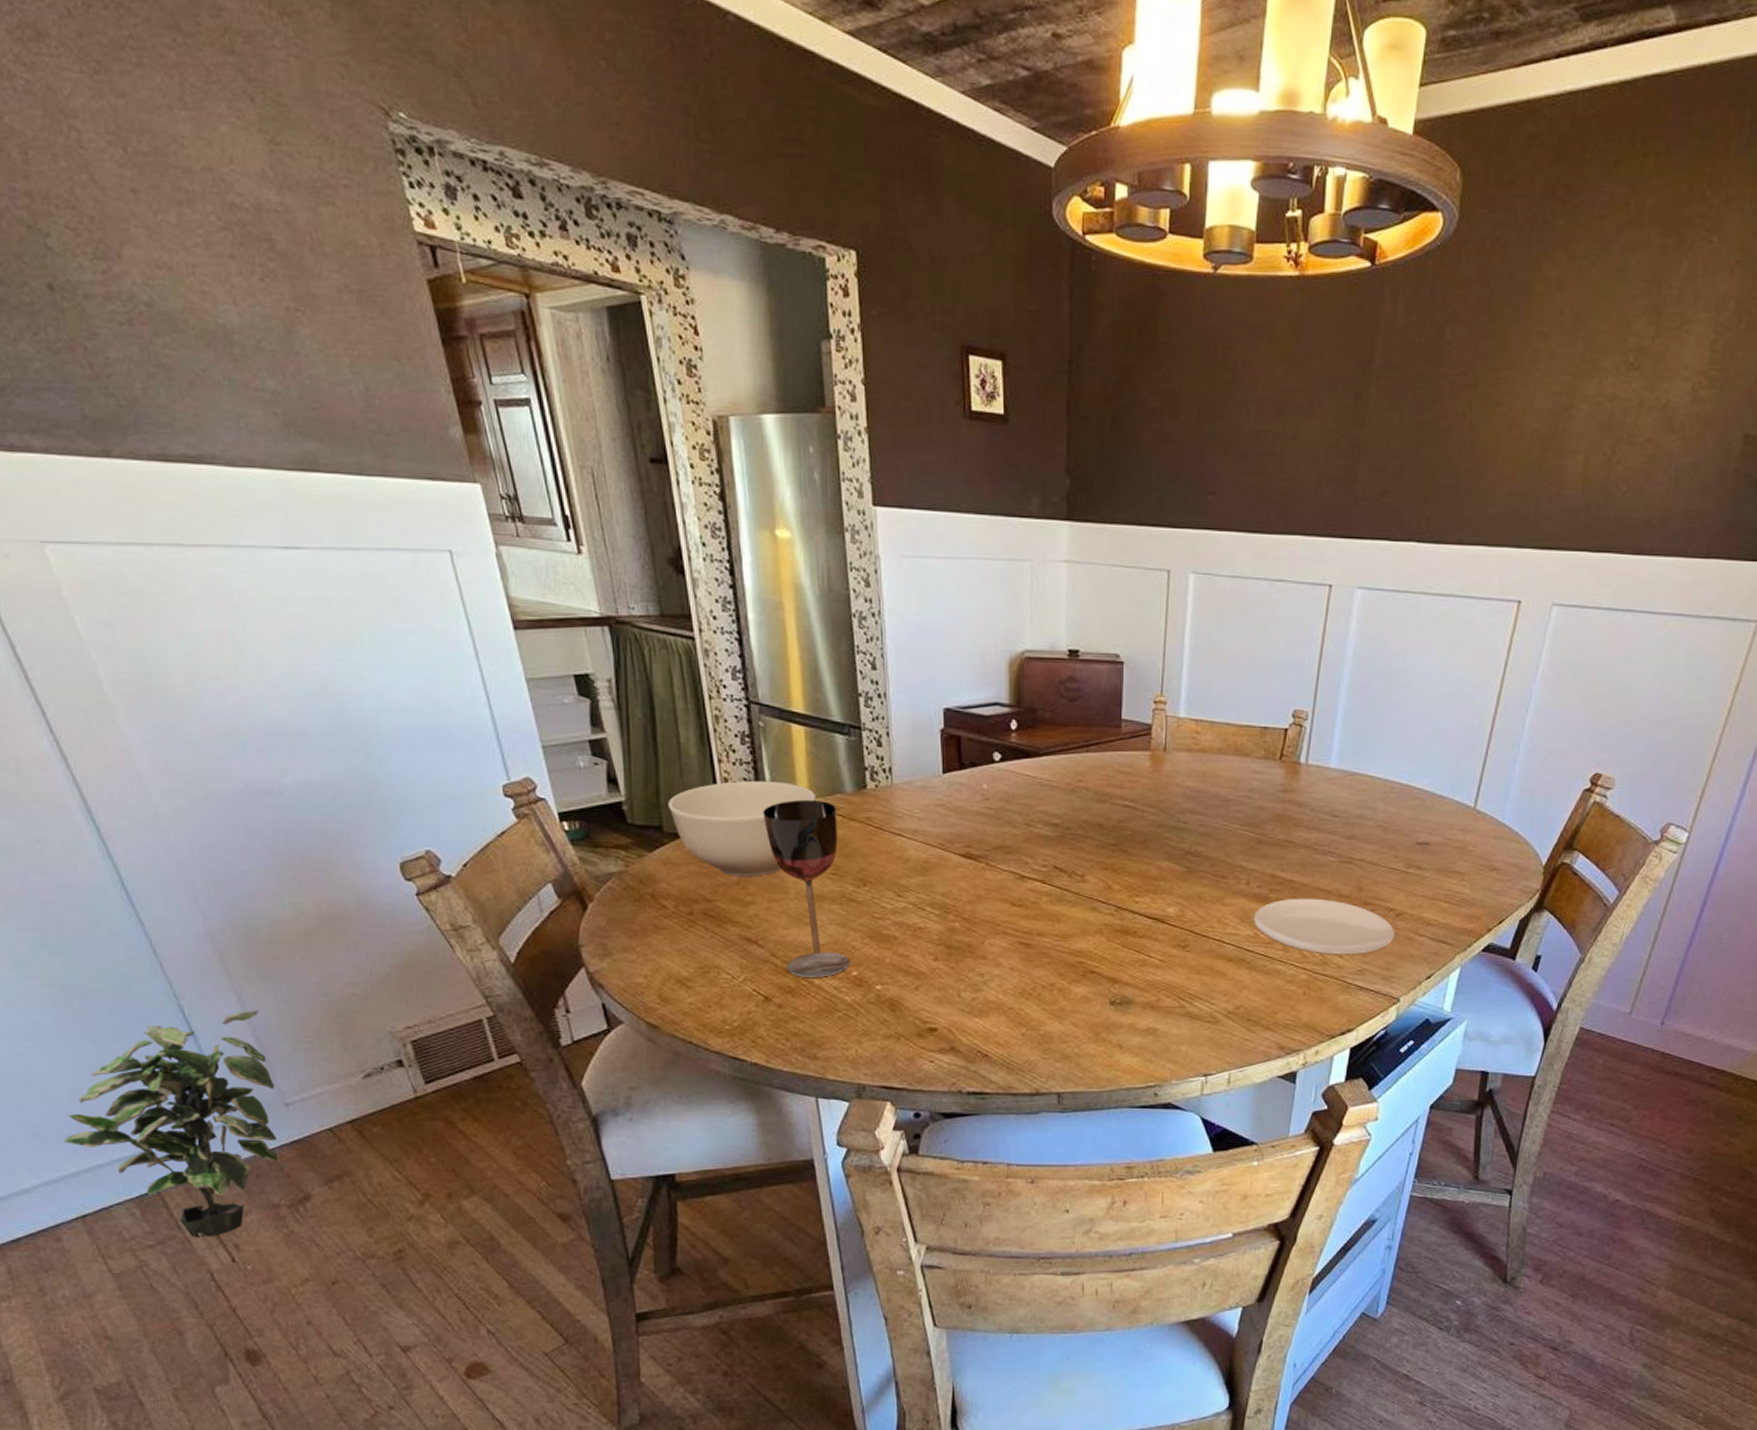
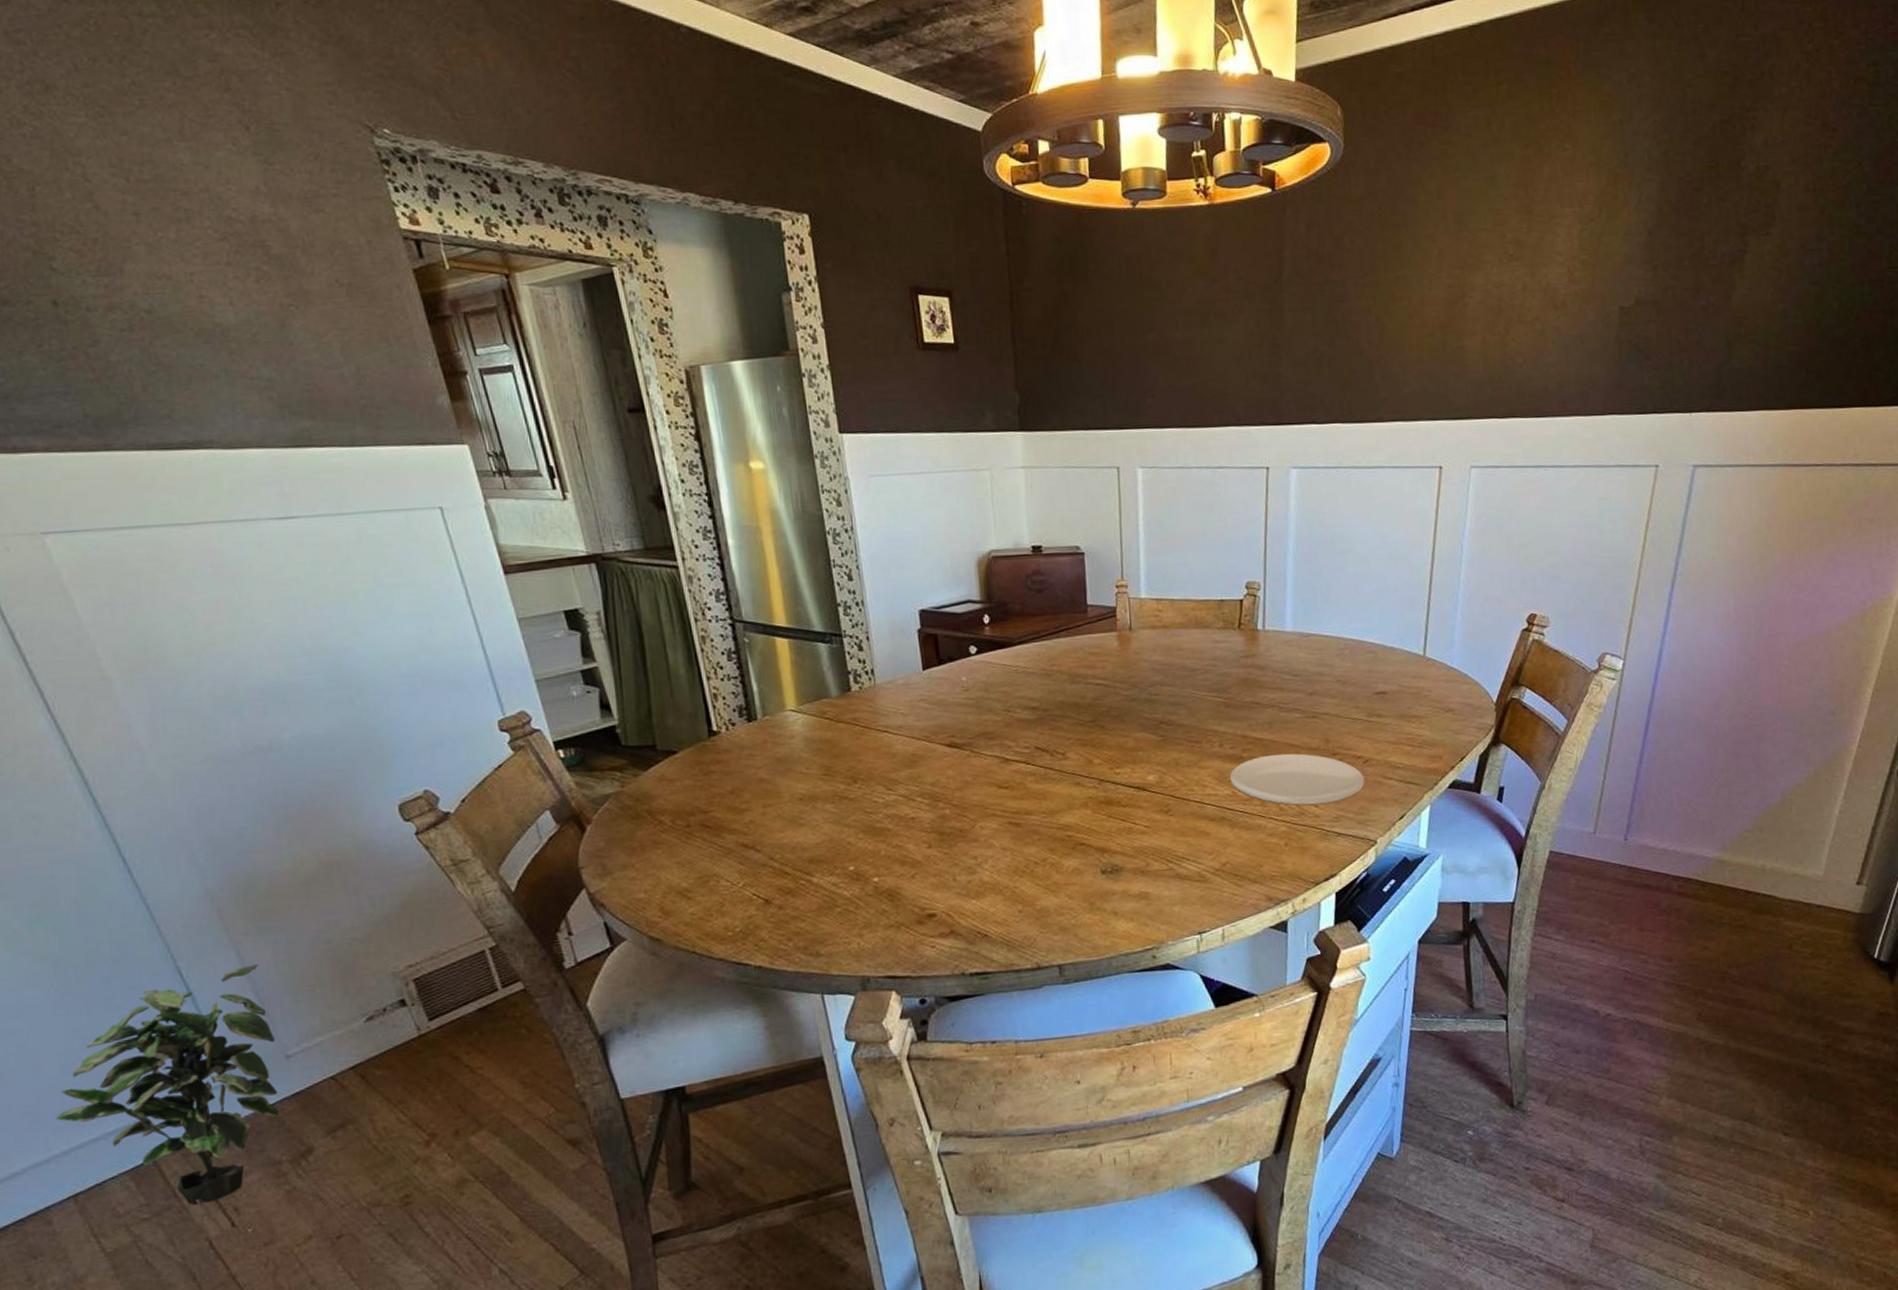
bowl: present [668,780,816,877] -> none [660,692,803,786]
wineglass: present [763,799,850,977] -> none [752,706,847,877]

